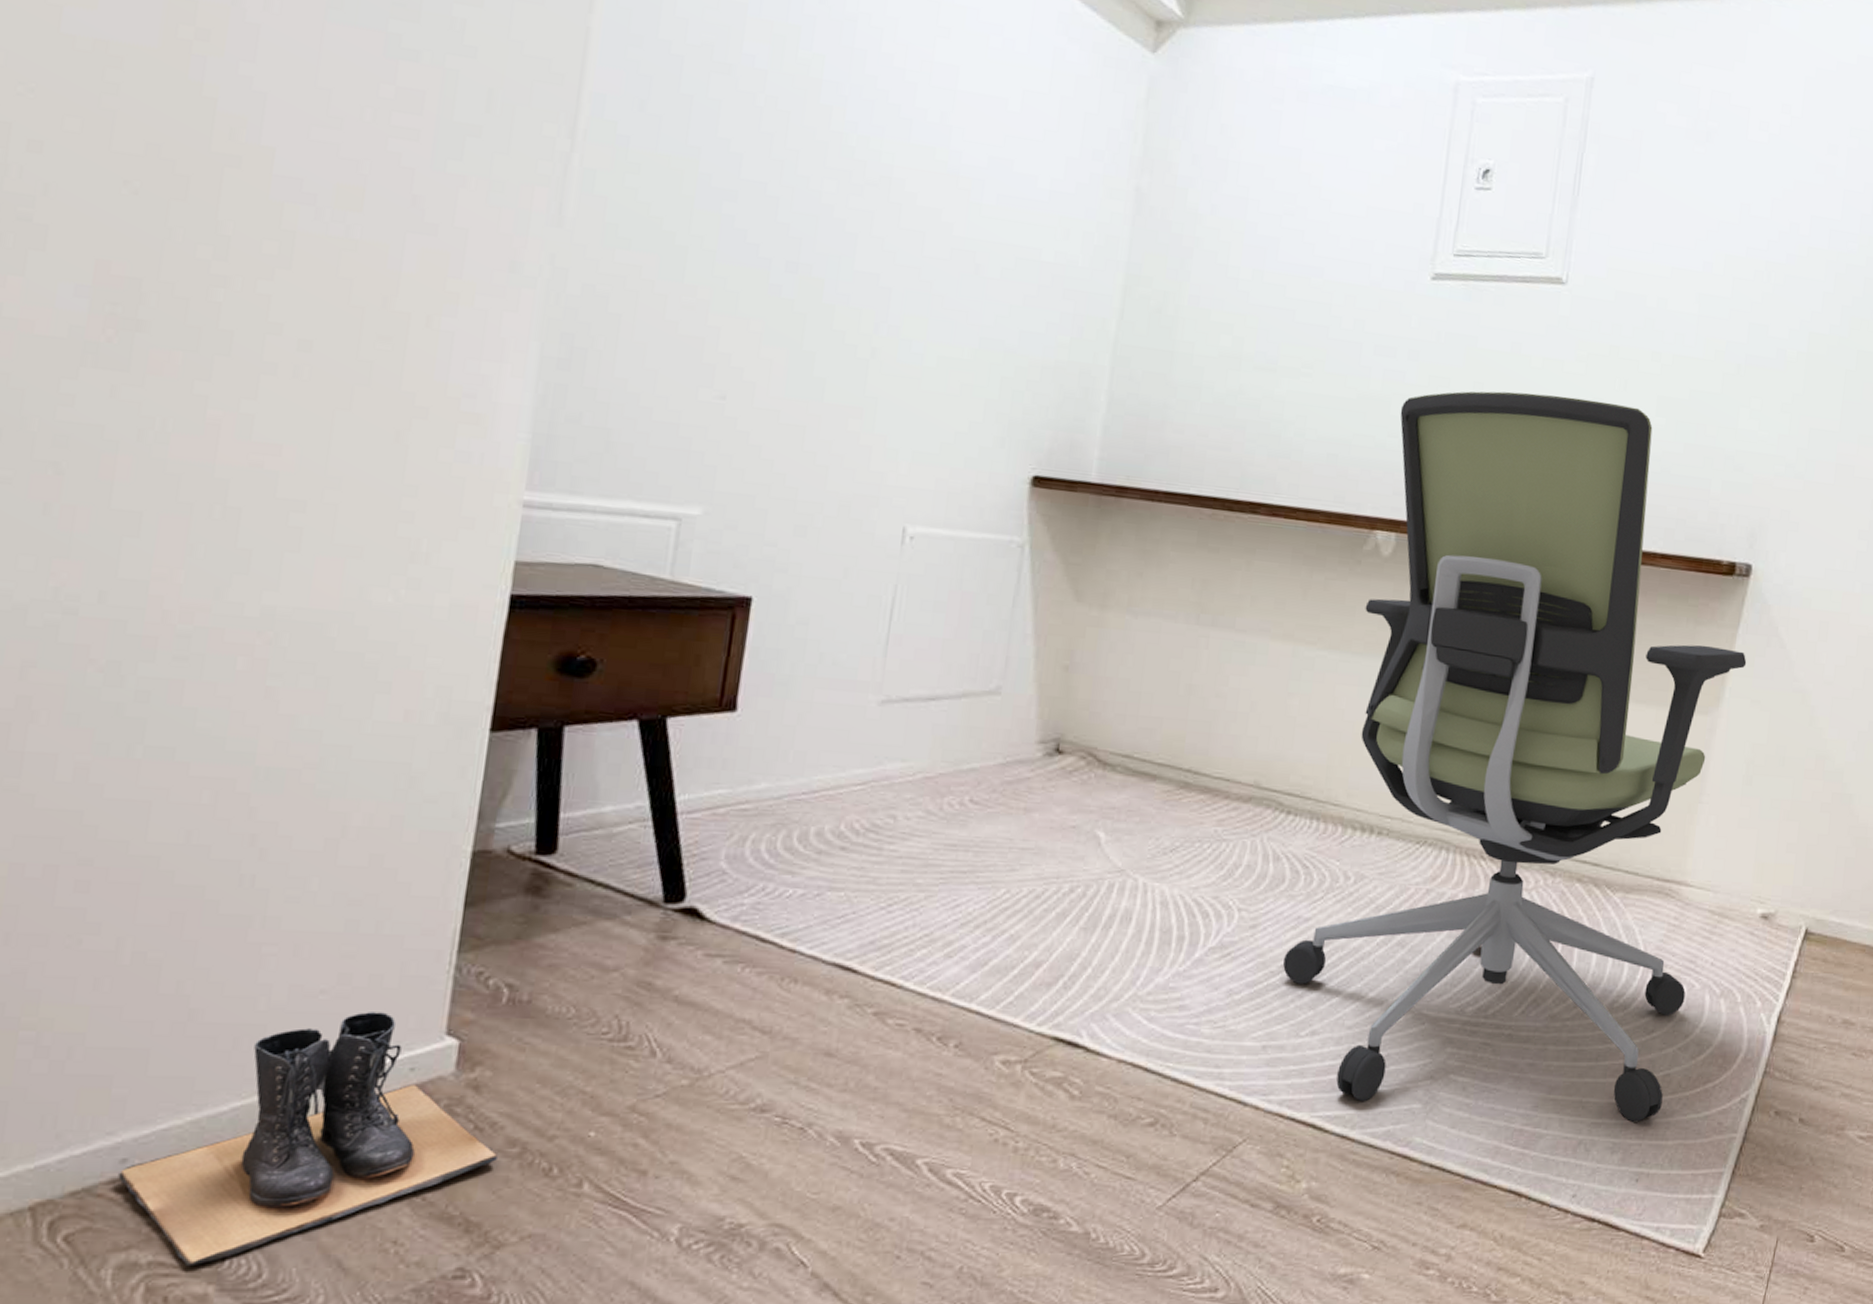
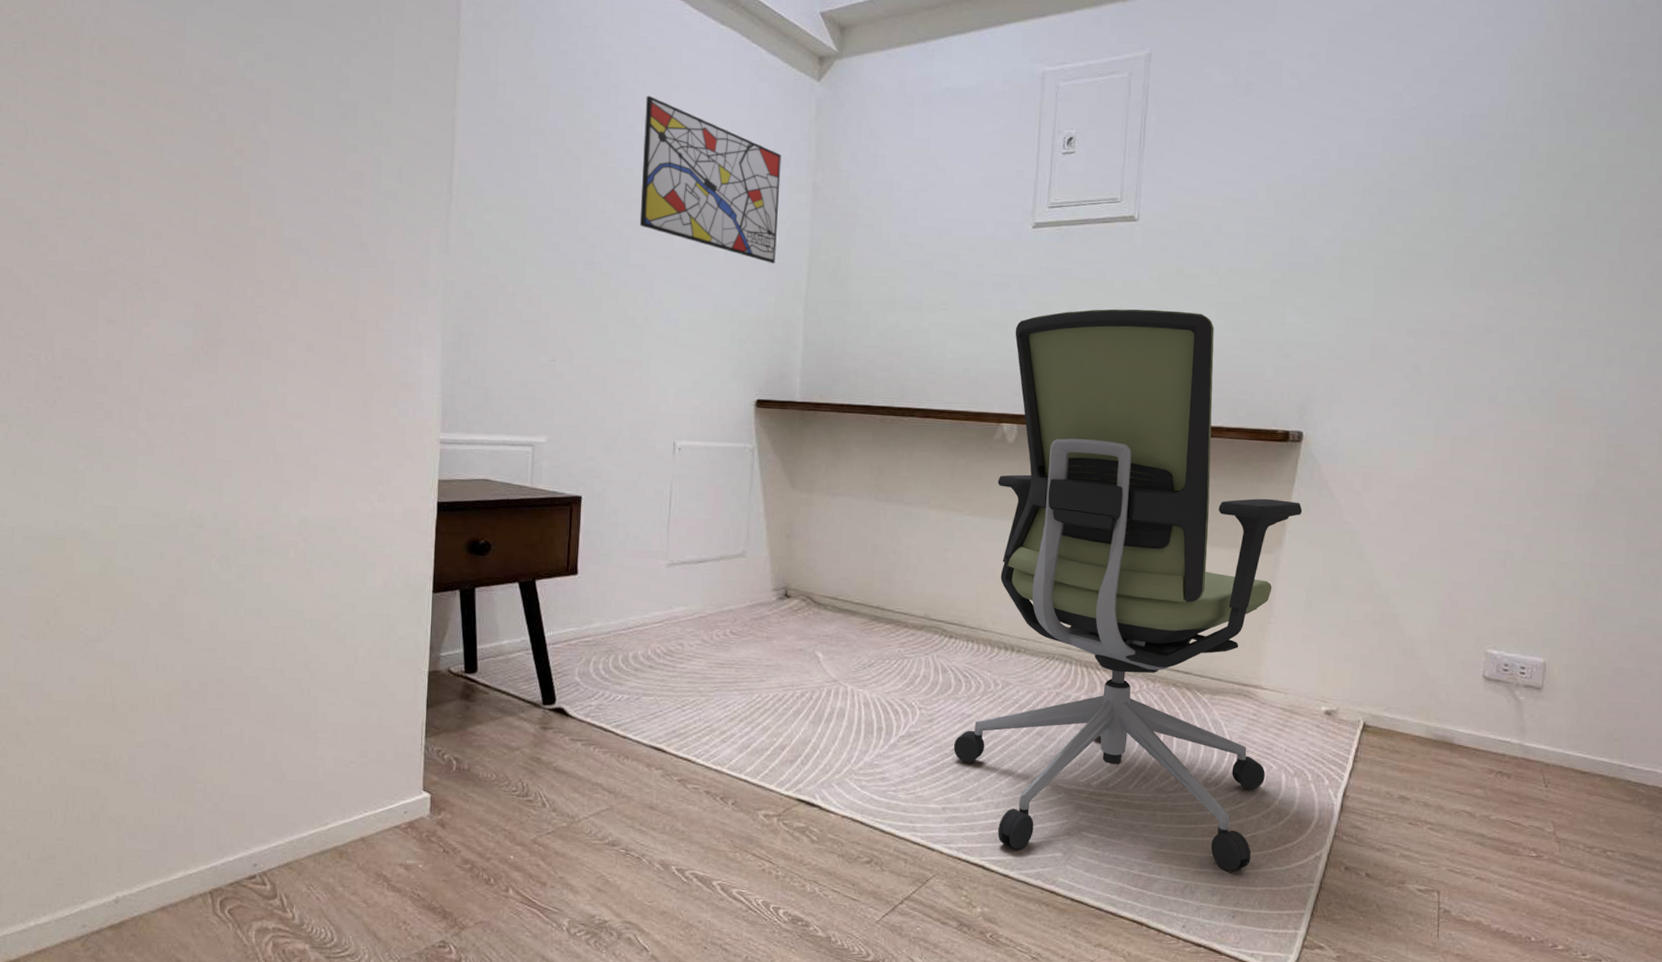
boots: present [118,1012,499,1267] -> none [253,775,459,932]
wall art: none [874,38,1093,291] -> present [639,95,781,263]

